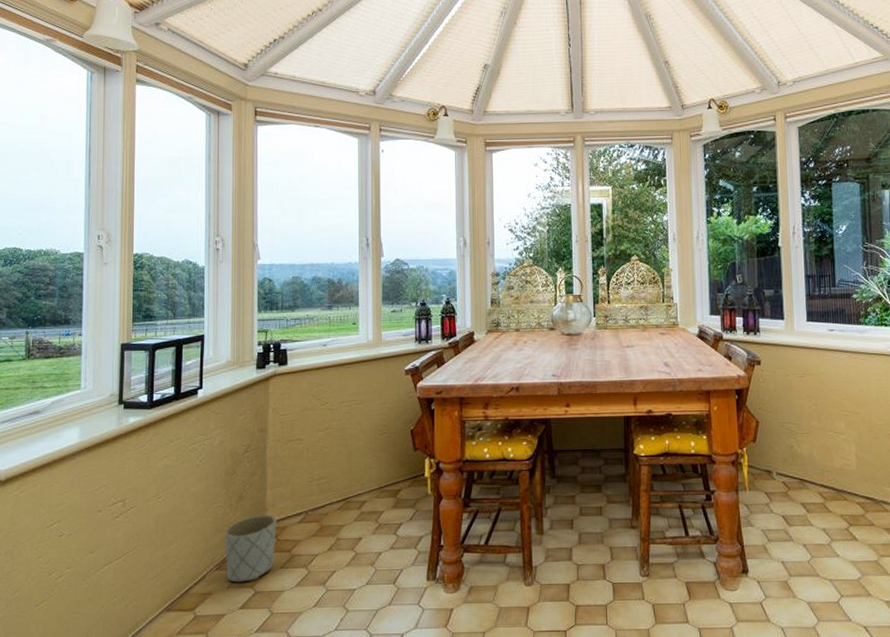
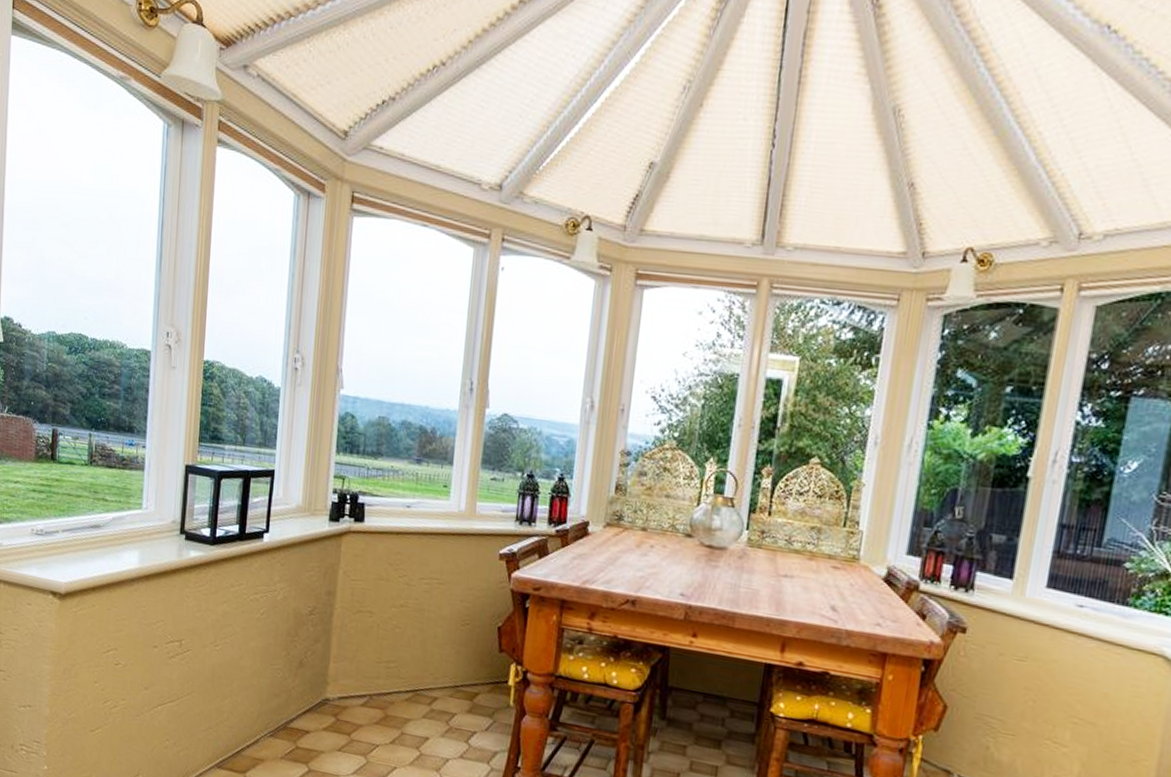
planter: present [224,515,276,583] -> none [280,686,337,758]

